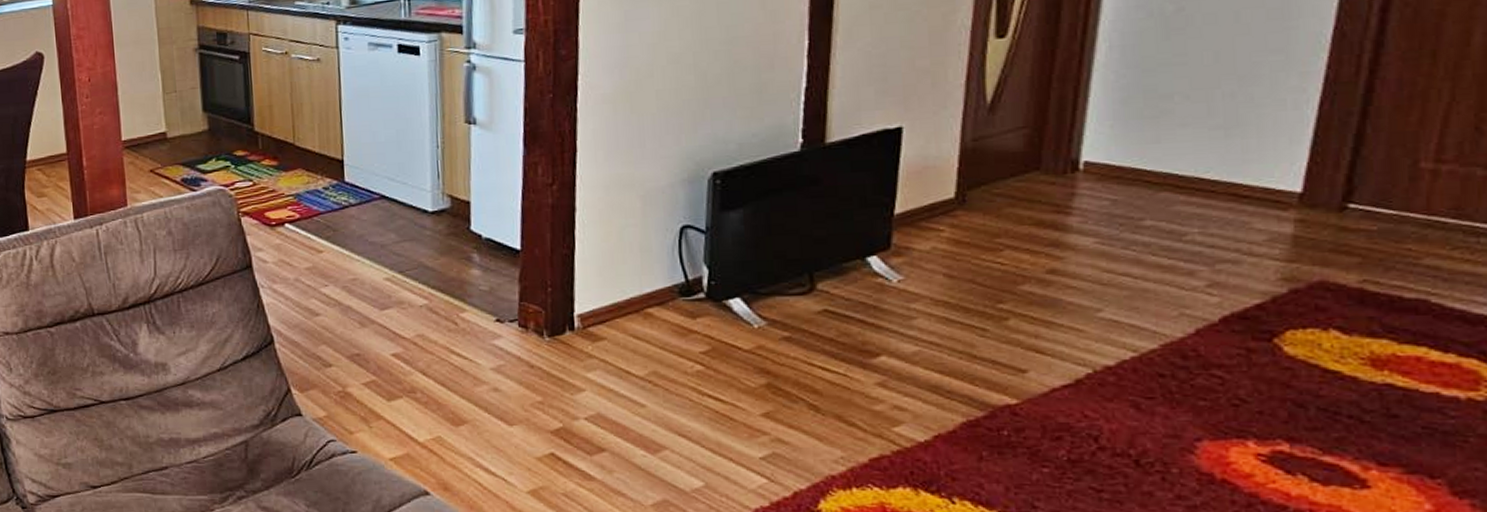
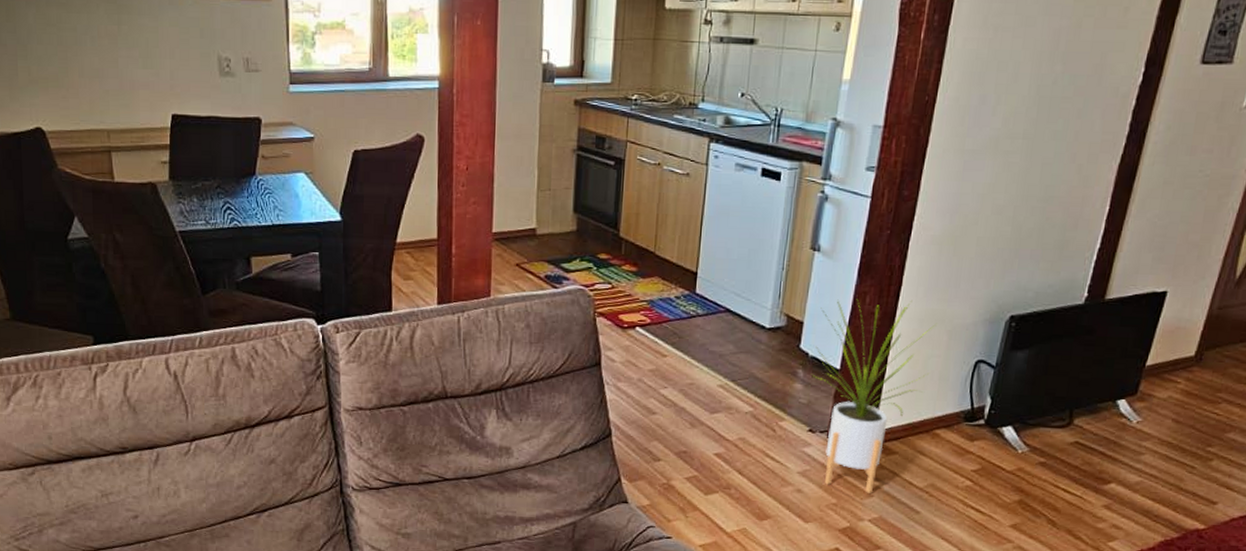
house plant: none [487,166,627,387] -> present [813,299,937,493]

